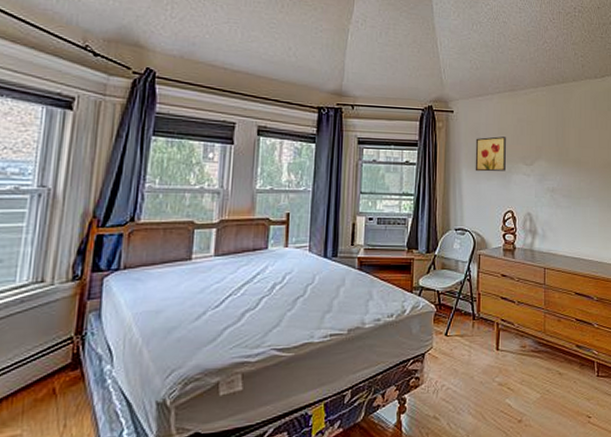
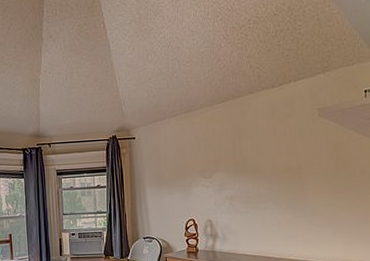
wall art: present [475,136,506,172] -> none [156,155,186,188]

